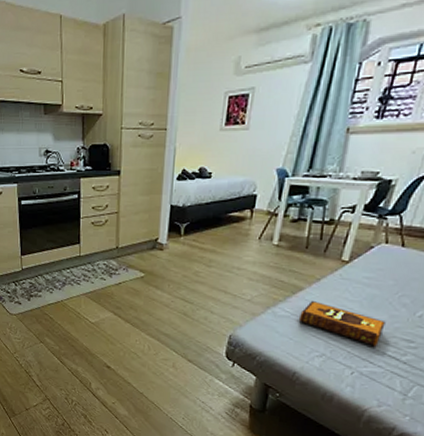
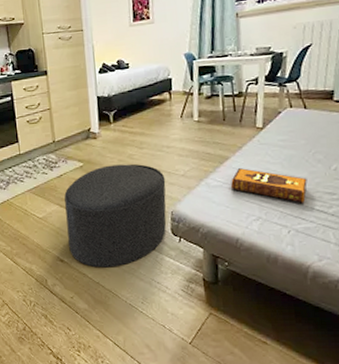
ottoman: none [117,279,230,381] -> present [64,163,167,268]

